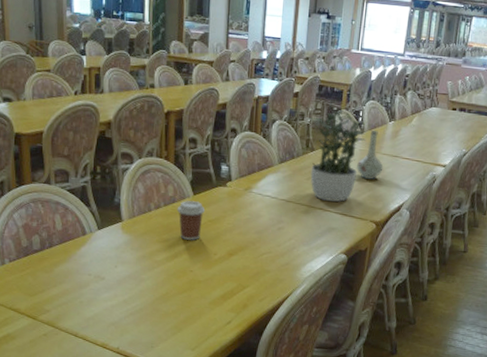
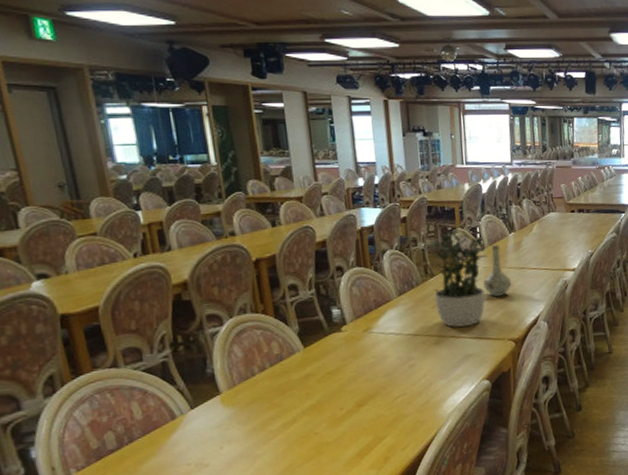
coffee cup: present [177,200,206,241] -> none [286,354,322,400]

